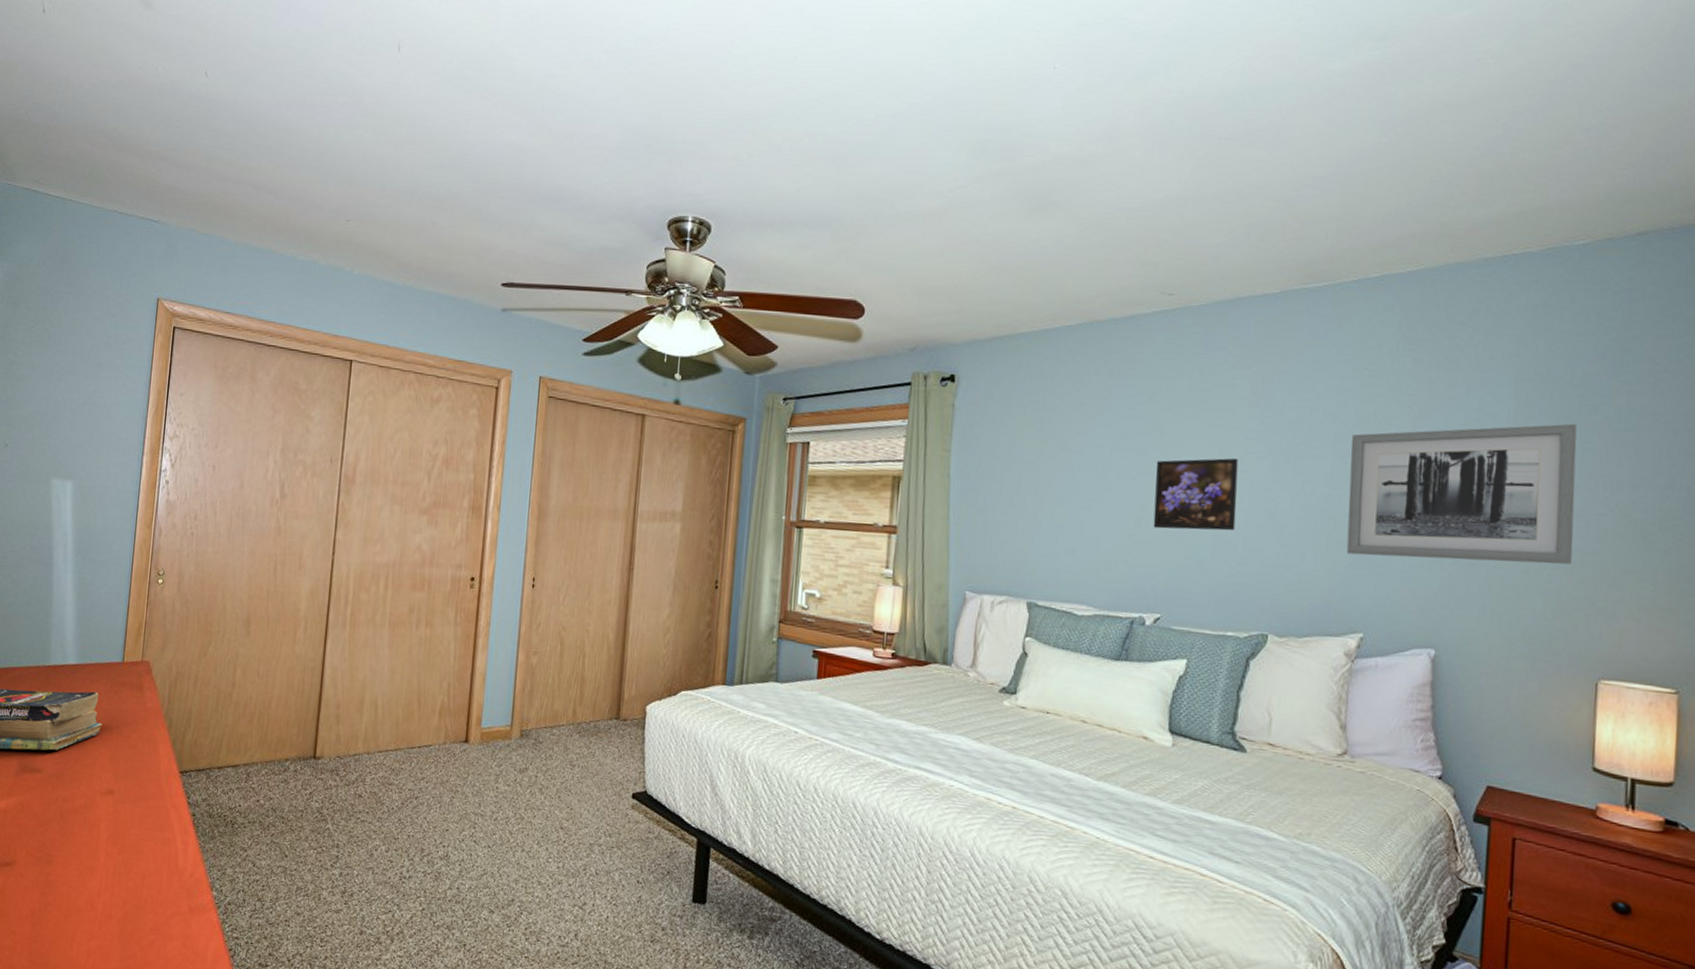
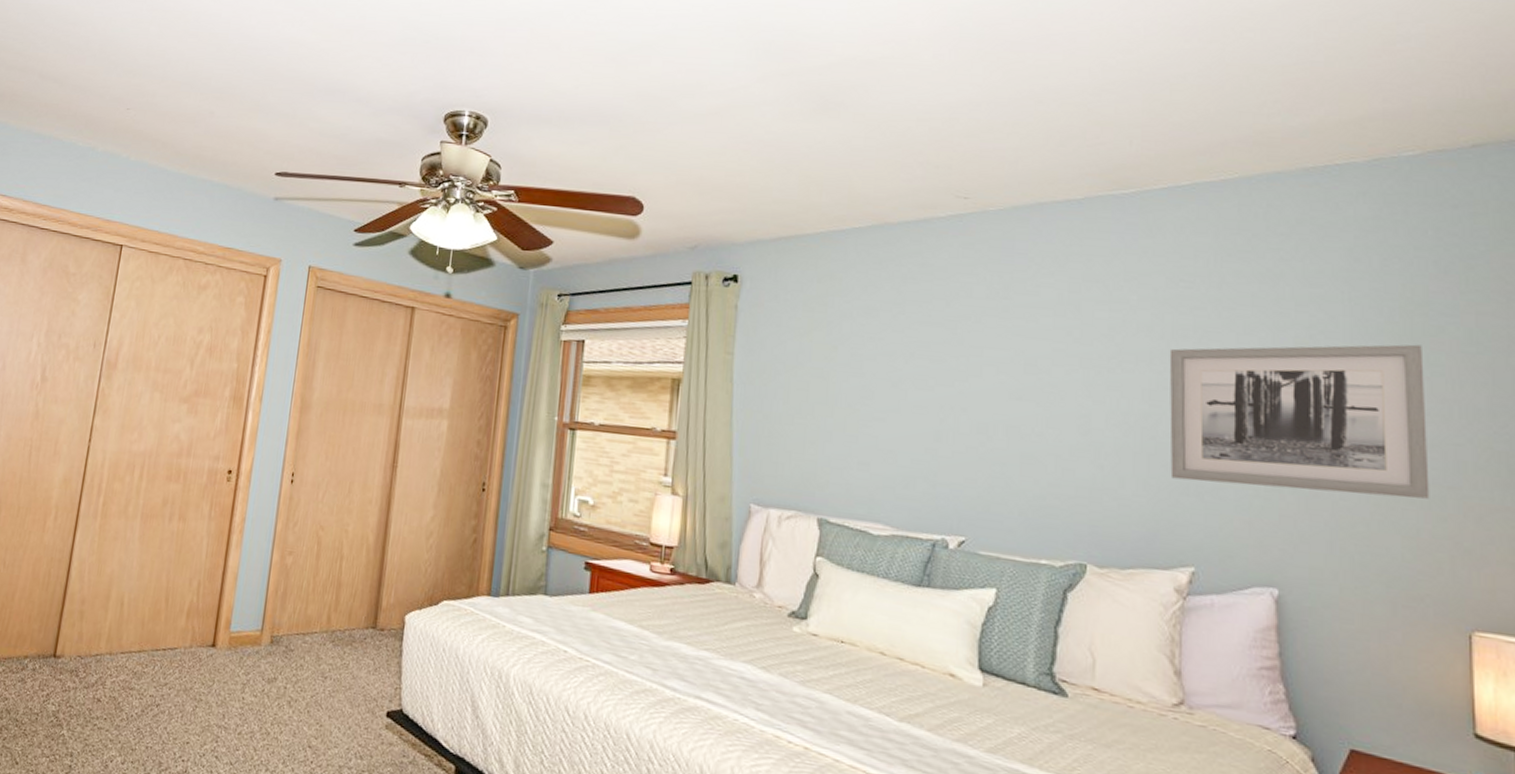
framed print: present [1153,458,1239,531] -> none [954,370,1046,449]

